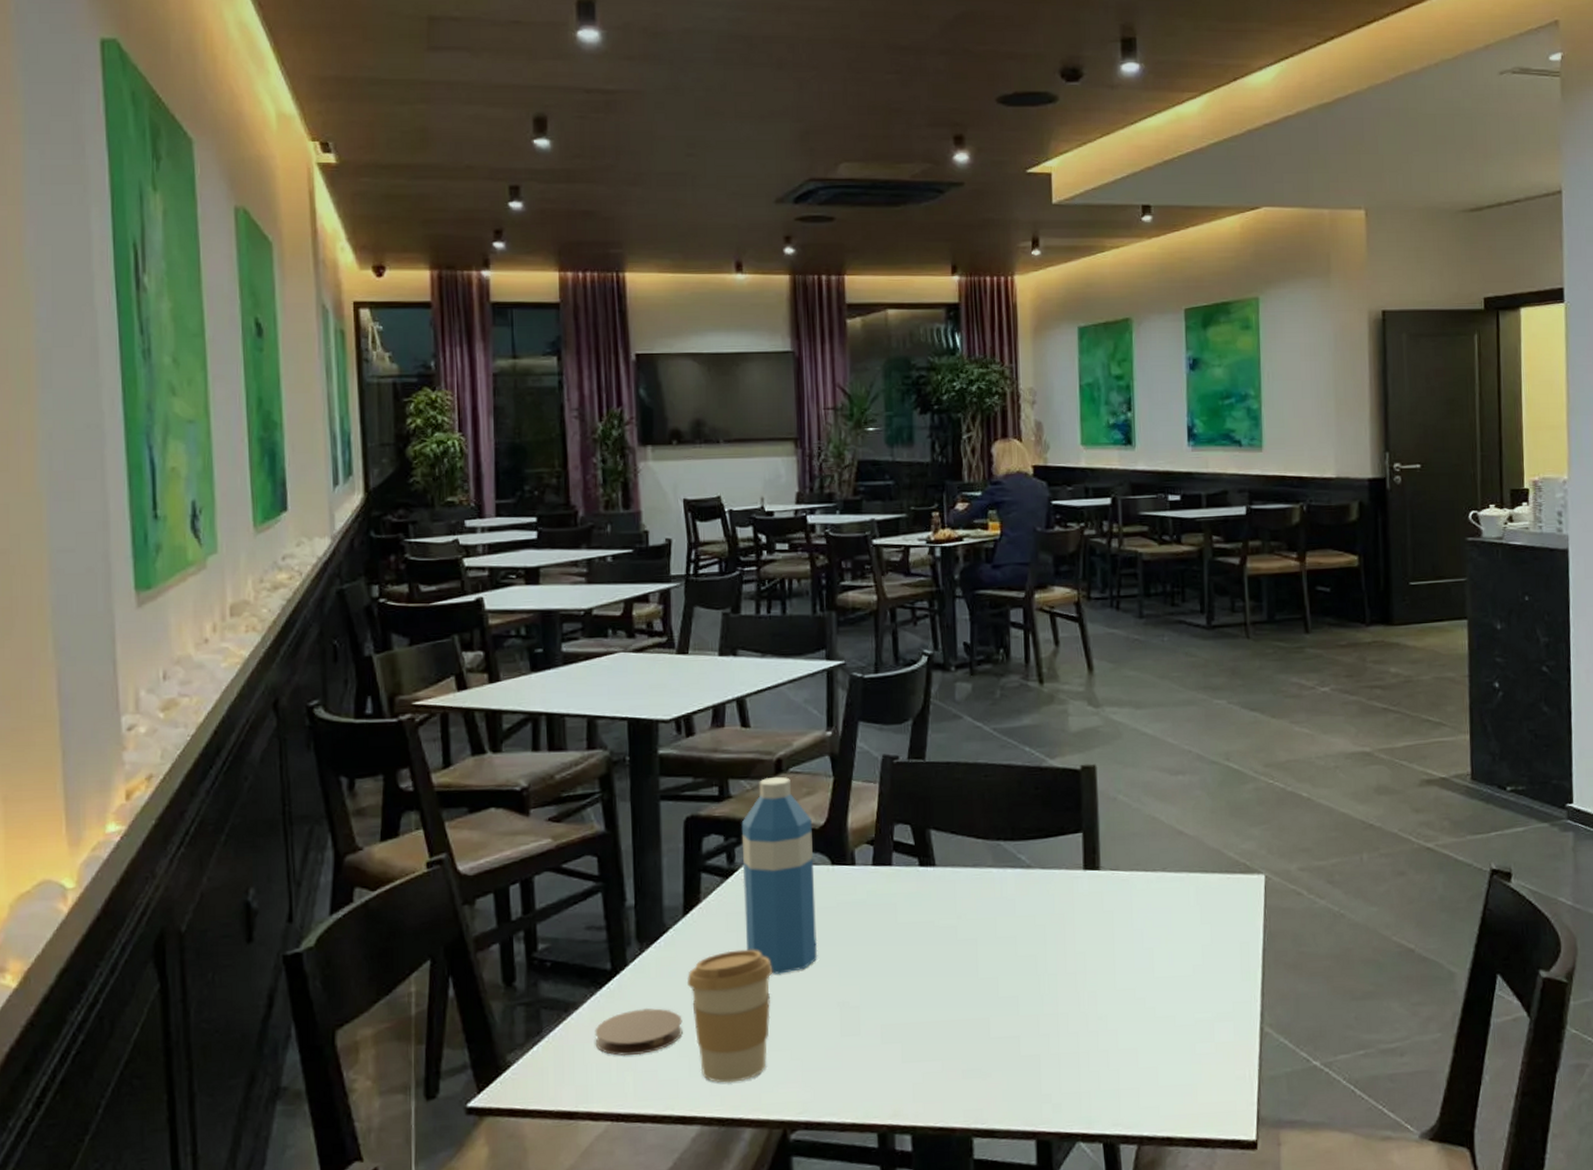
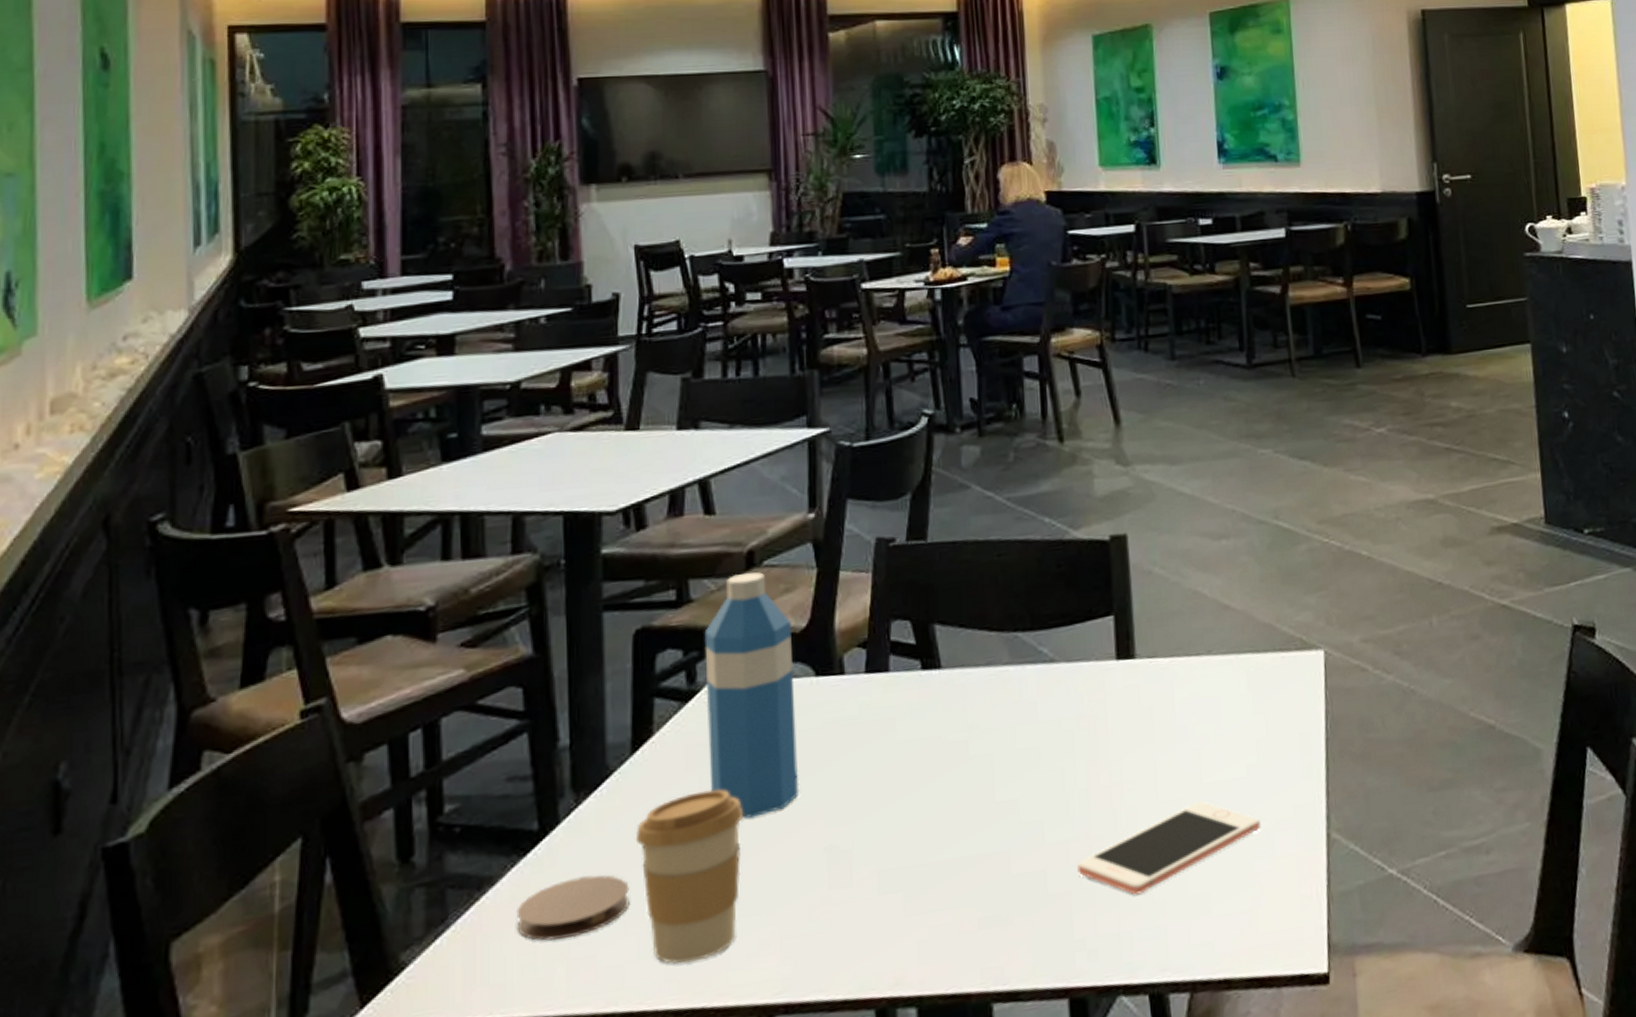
cell phone: none [1046,991,1203,1063] -> present [1077,800,1261,895]

